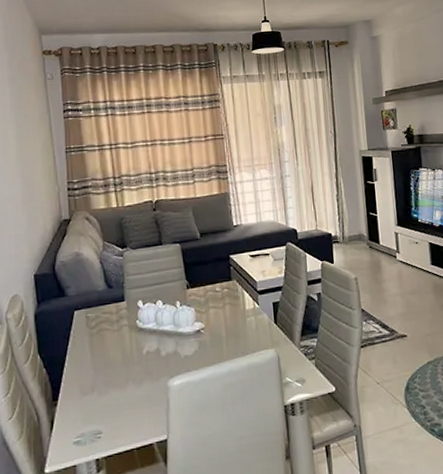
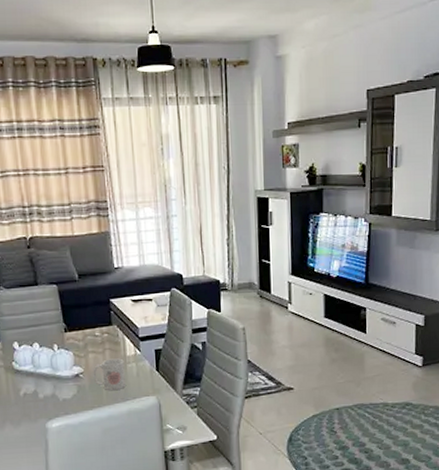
mug: none [213,312,245,345] -> present [93,358,125,390]

